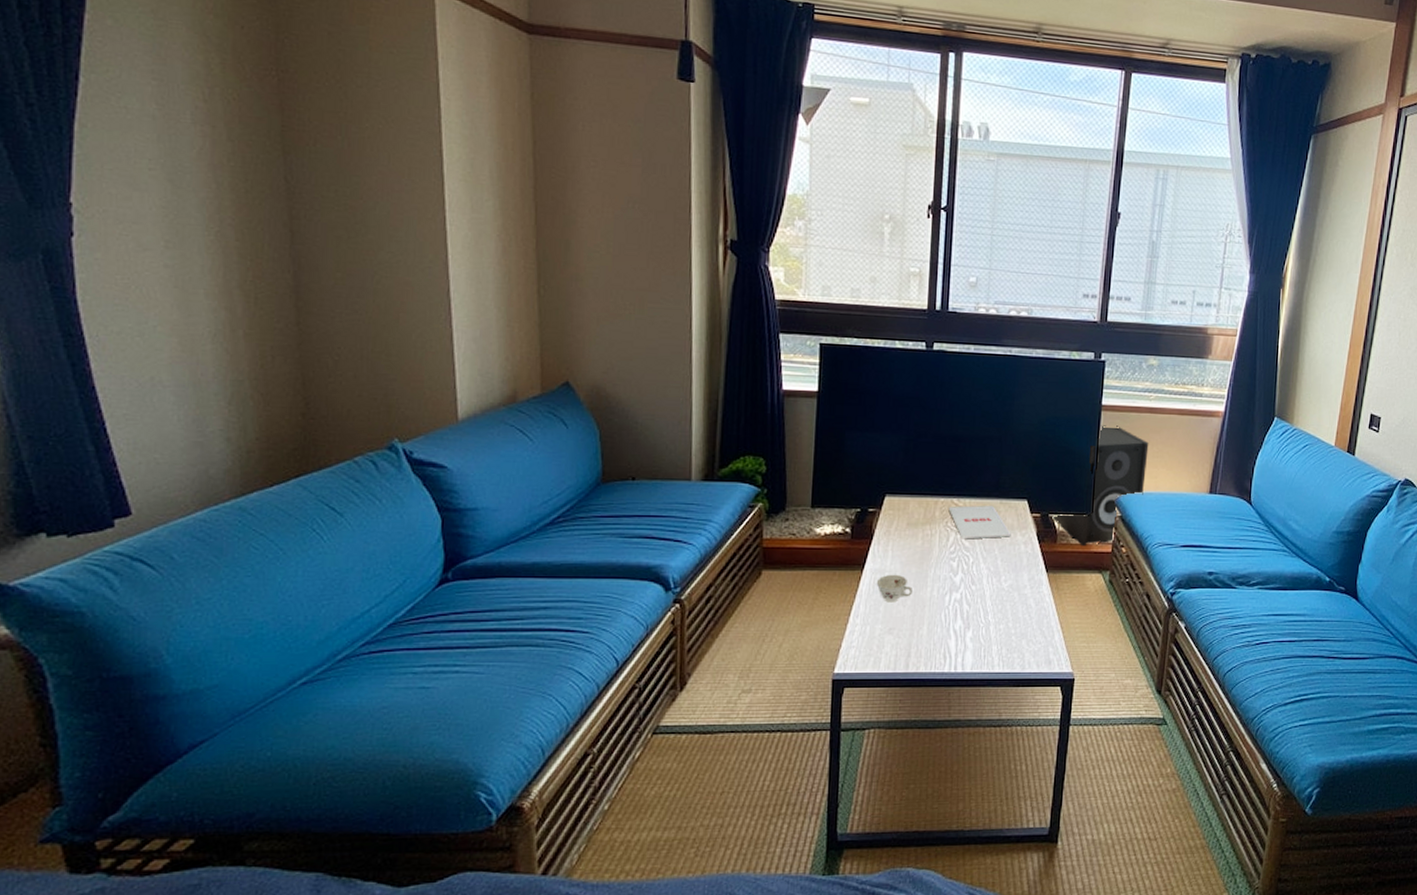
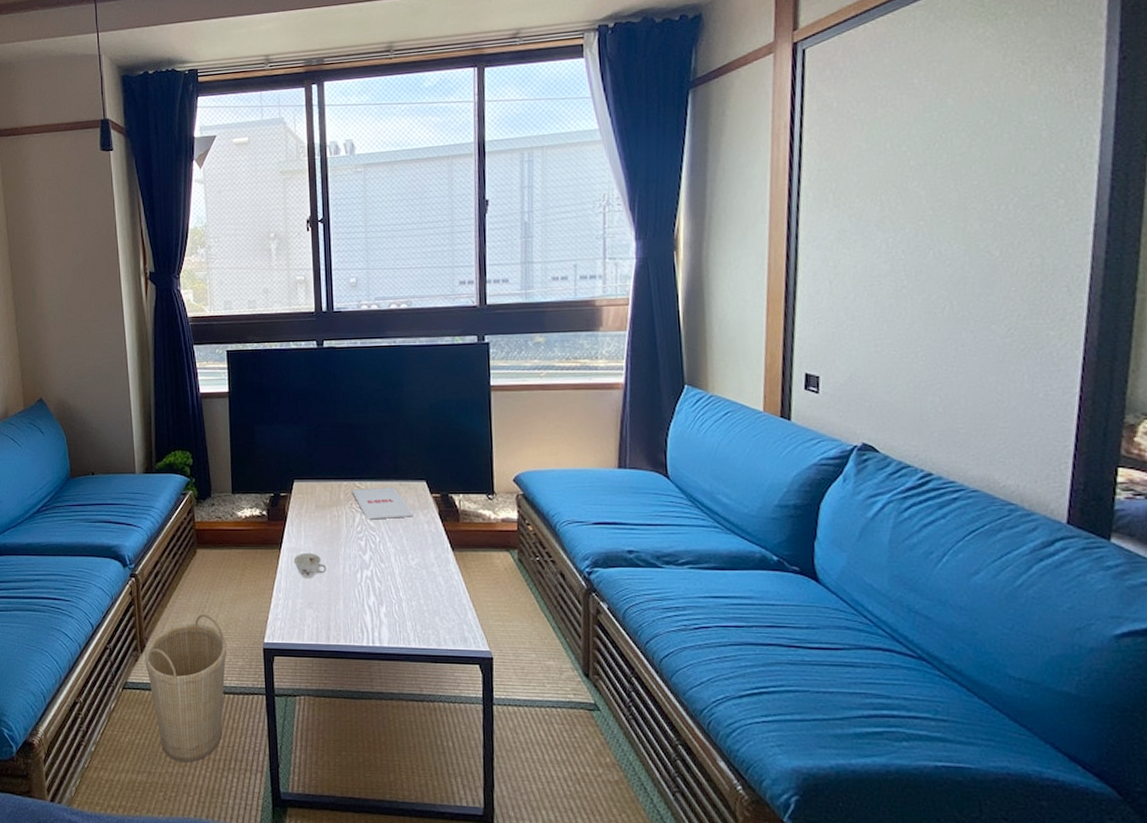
basket: none [684,644,790,813] -> present [145,614,227,763]
speaker: present [1052,425,1149,547] -> none [452,405,545,525]

